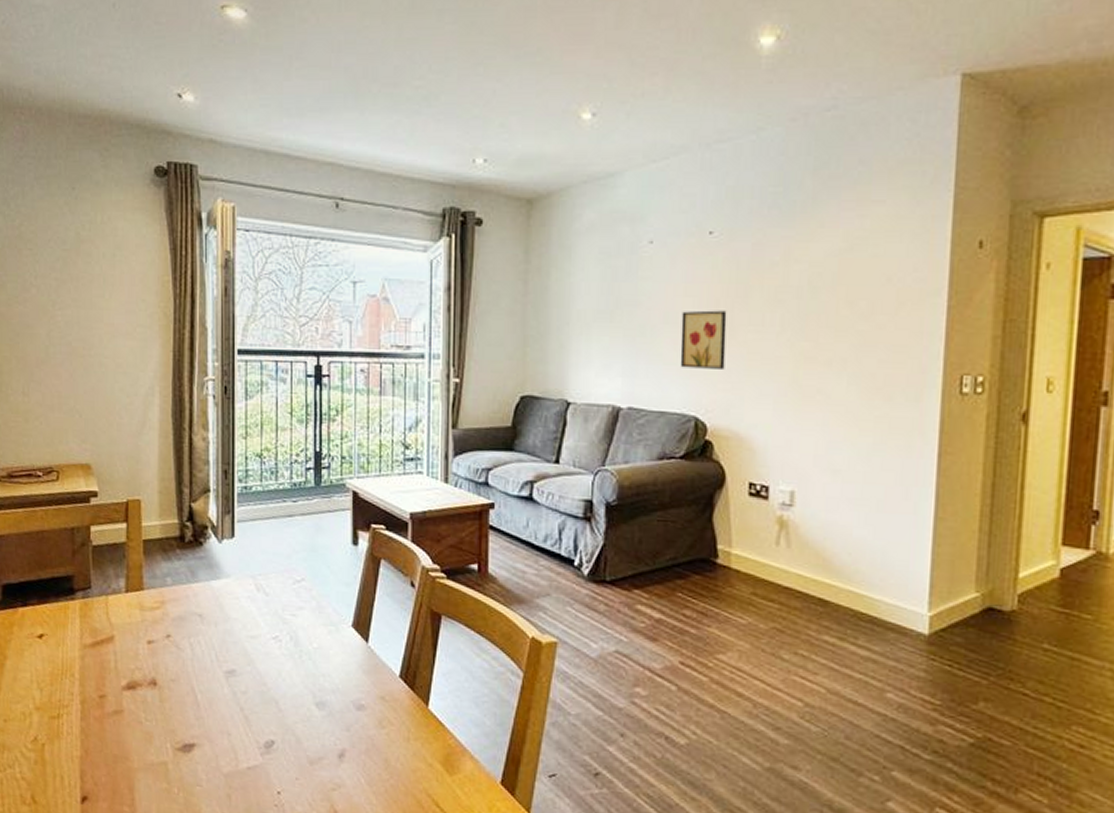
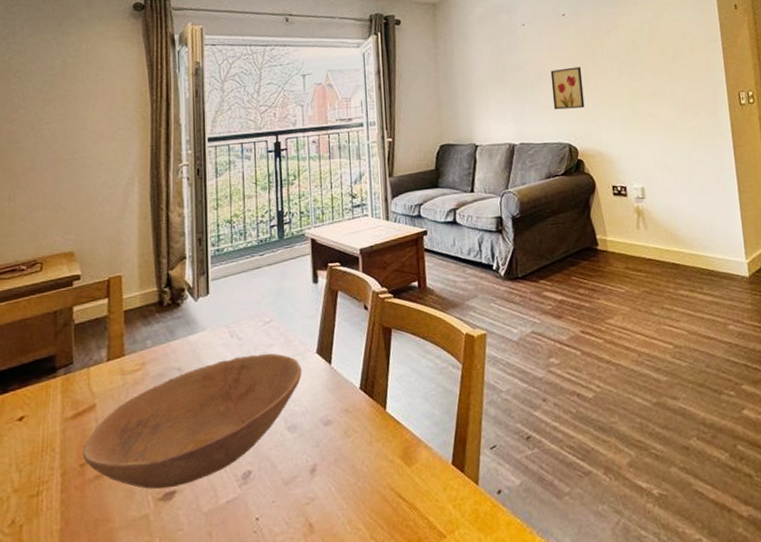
bowl: none [101,614,334,740] -> present [83,353,302,490]

